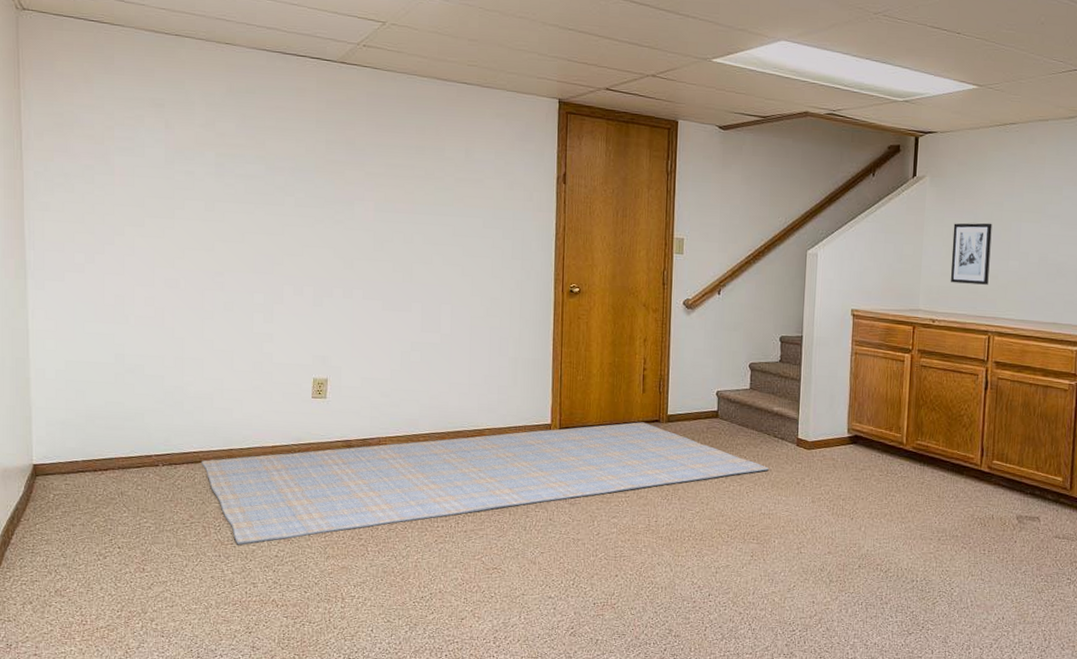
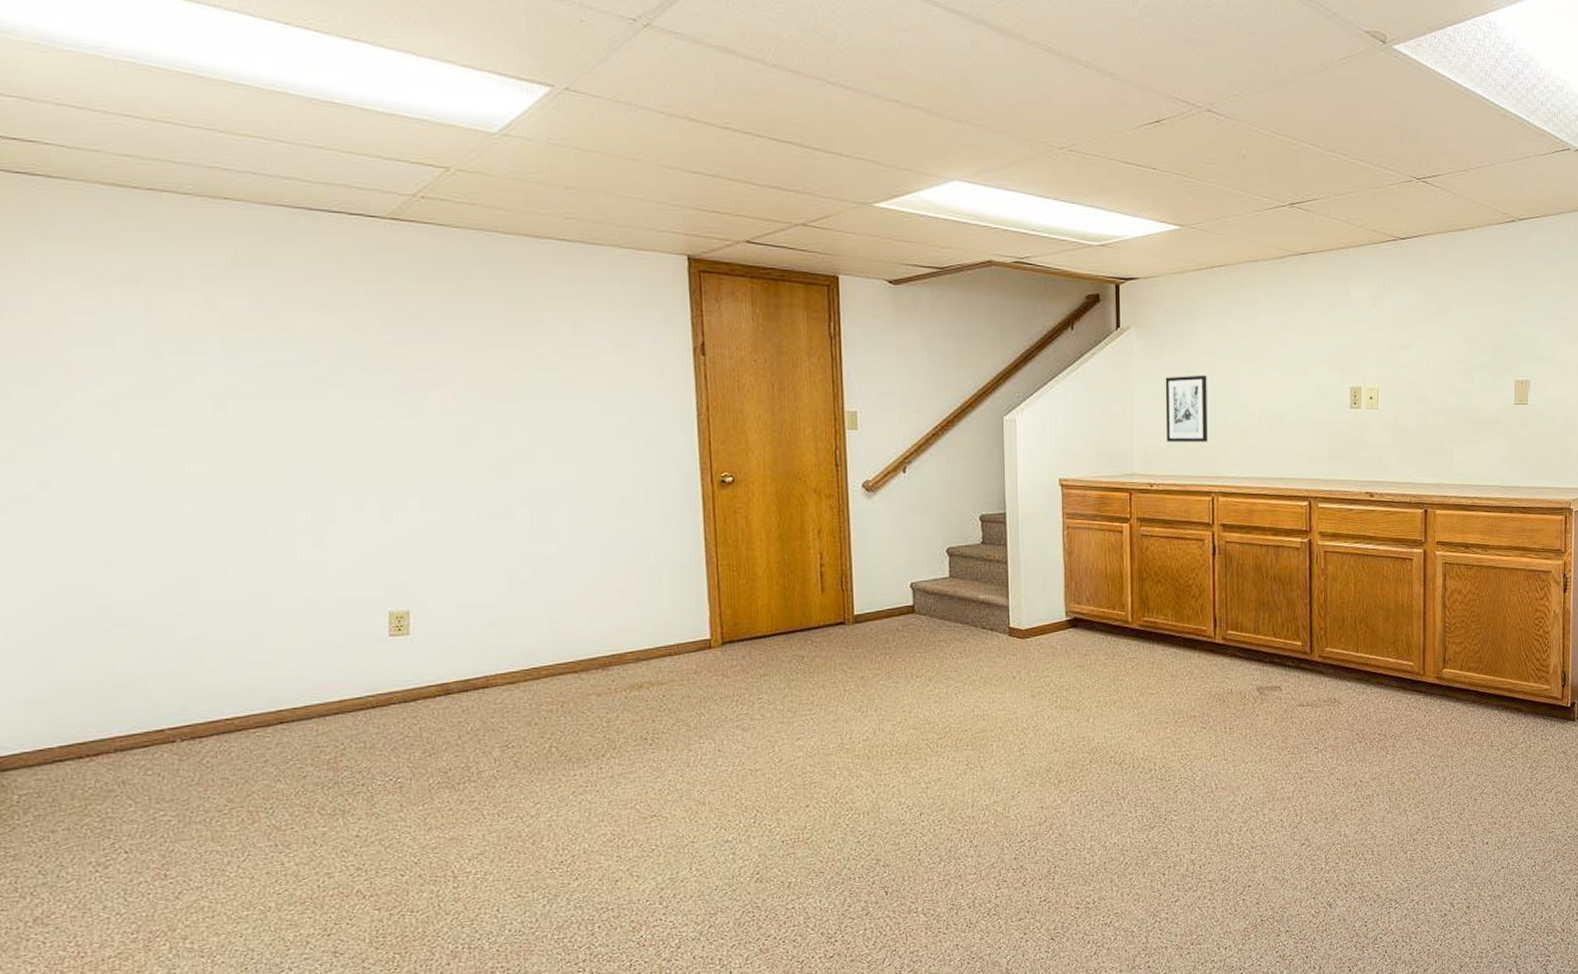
rug: present [201,422,769,545] -> none [237,626,979,829]

